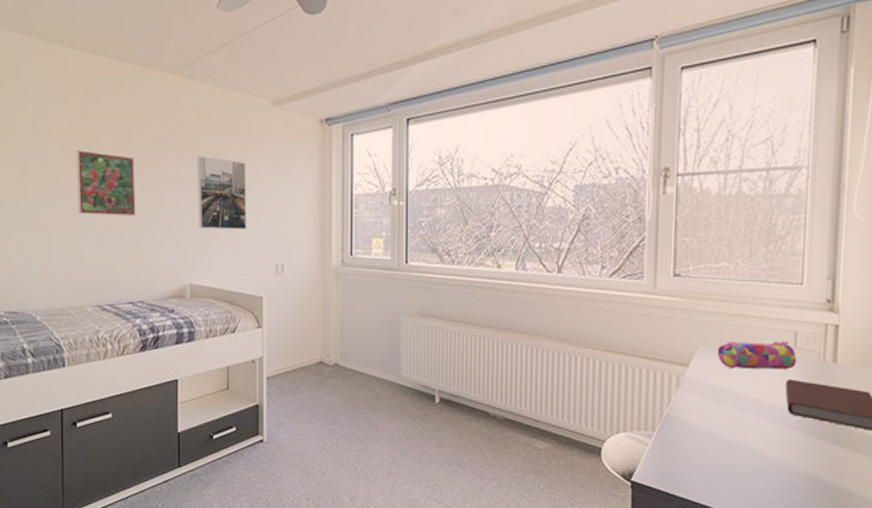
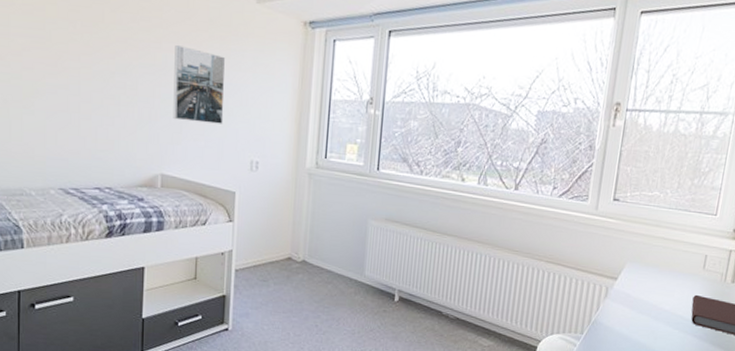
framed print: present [75,150,136,216] -> none [41,25,107,101]
pencil case: present [717,341,797,370] -> none [641,260,704,287]

